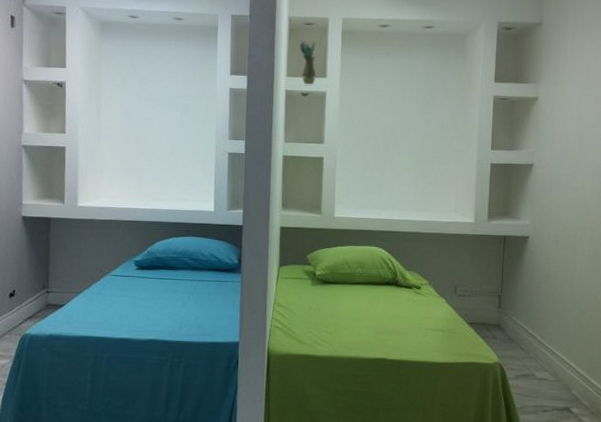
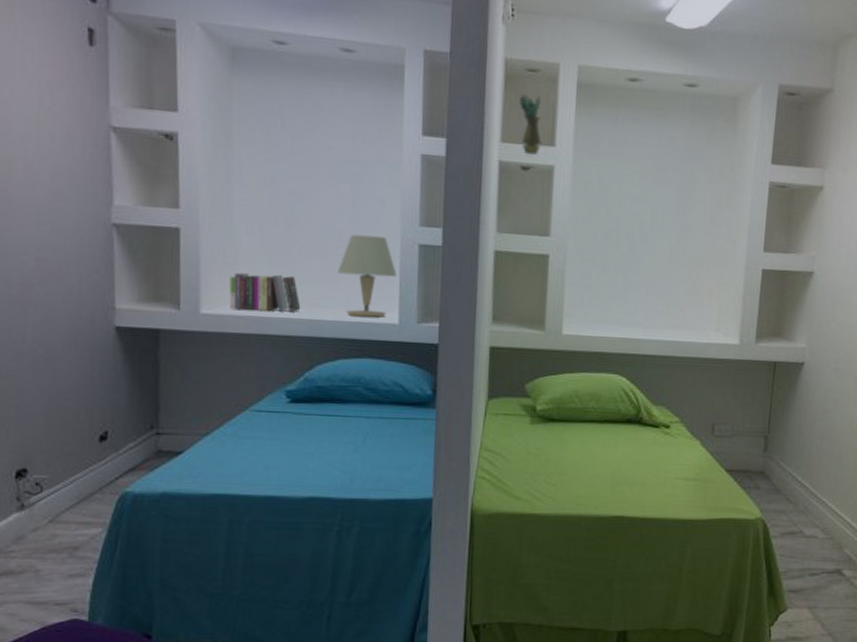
books: none [97,177,146,204] -> present [229,273,301,312]
table lamp: none [171,147,213,207] -> present [338,234,397,318]

